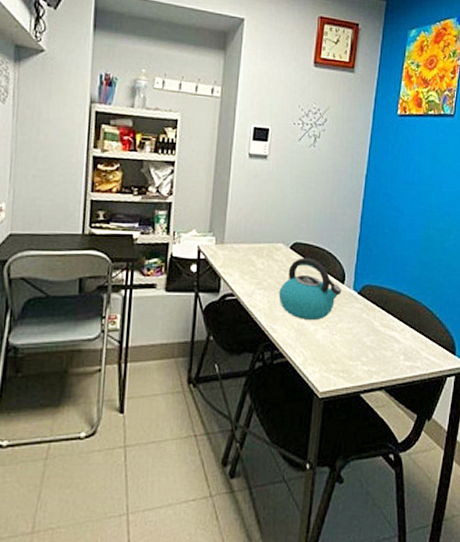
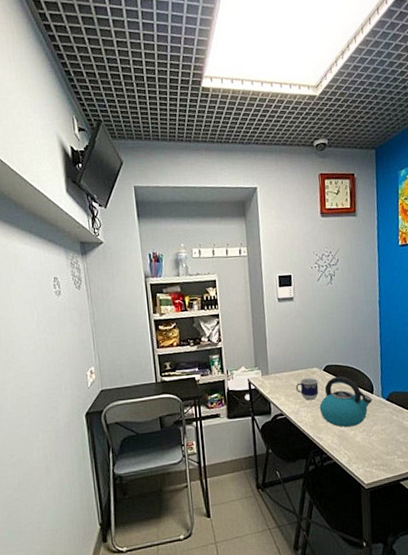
cup: none [254,254,282,282] -> present [295,378,319,401]

